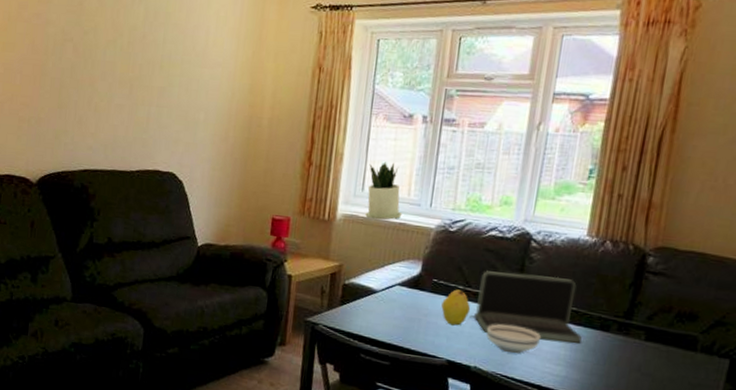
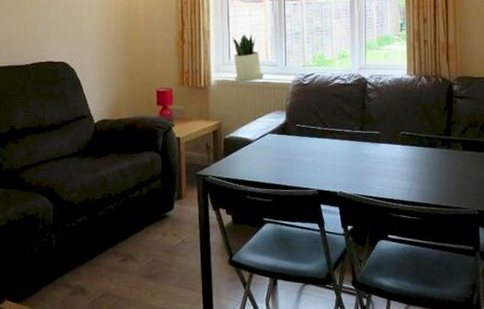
fruit: present [441,289,471,325] -> none [306,130,330,160]
laptop: present [469,271,582,343] -> none [330,109,417,162]
bowl: present [486,324,541,353] -> none [344,153,386,175]

